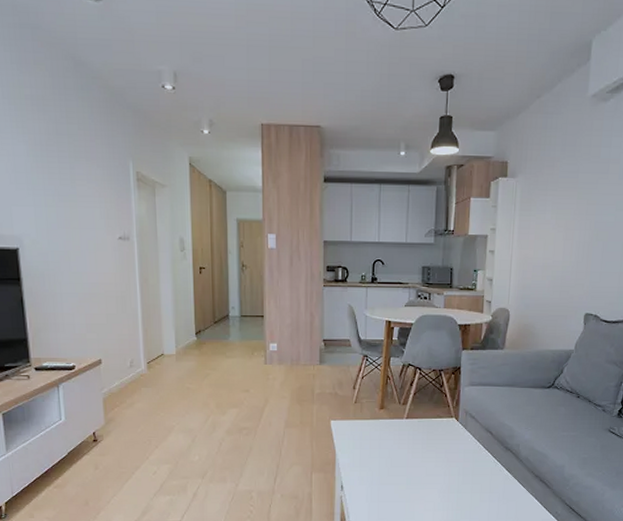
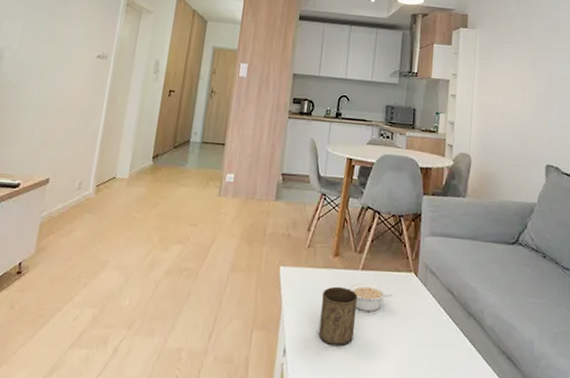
cup: none [371,433,404,481] -> present [319,286,358,347]
legume: none [395,429,436,452] -> present [348,283,393,312]

